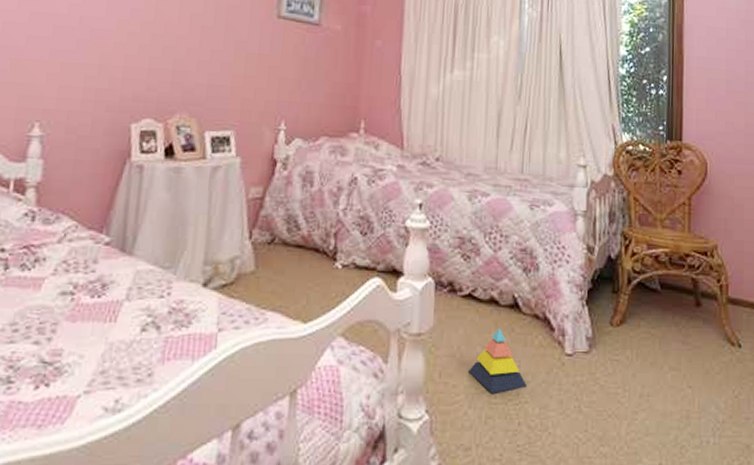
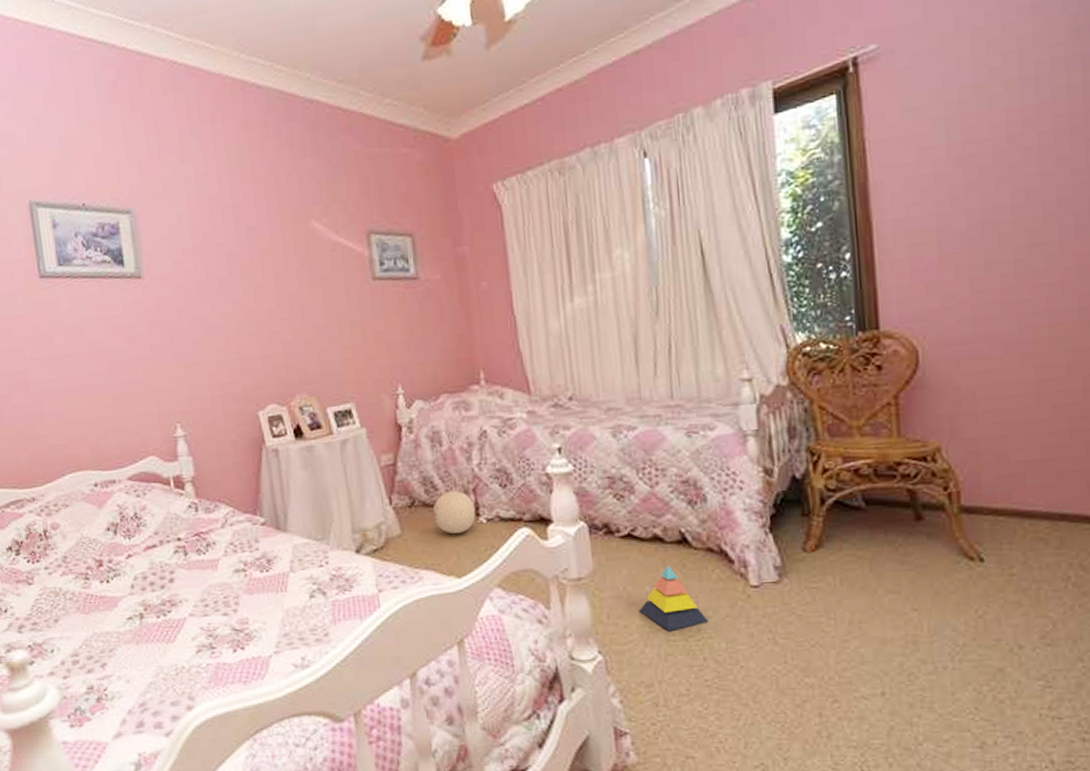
ball: none [291,232,334,277] -> present [432,490,476,535]

